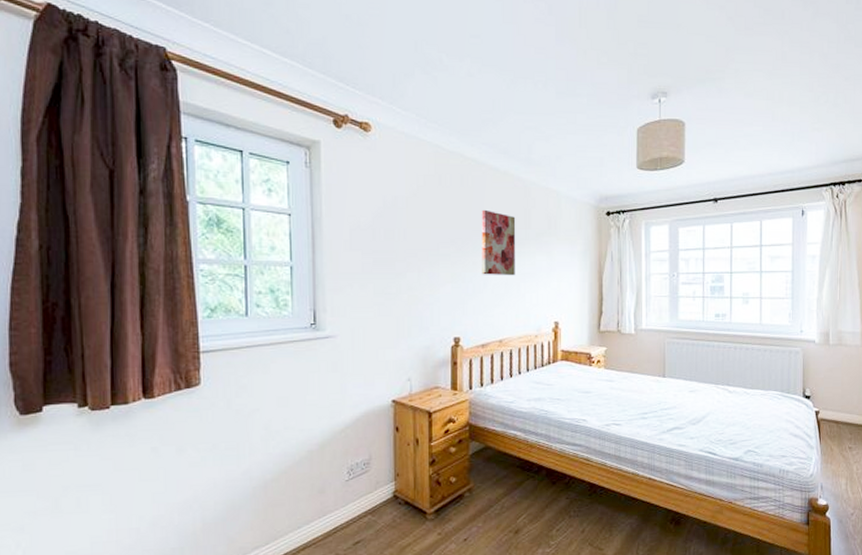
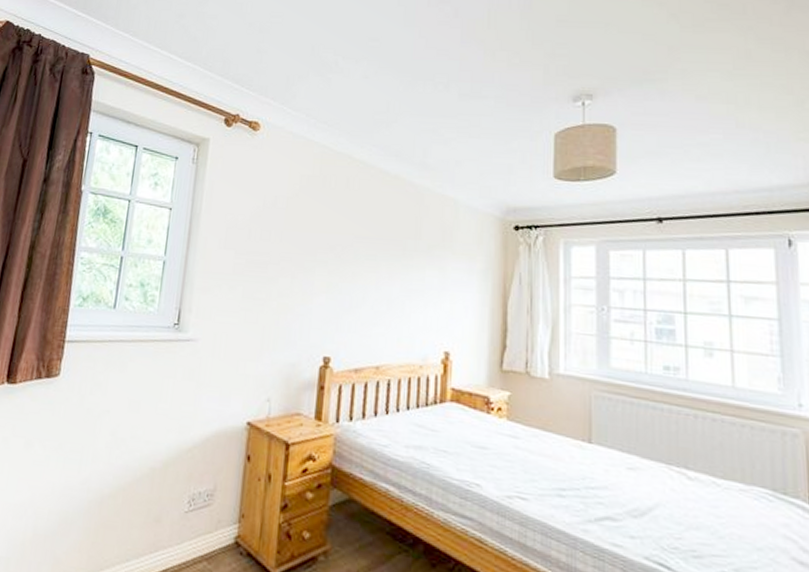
wall art: present [481,209,516,276] -> none [361,215,405,292]

